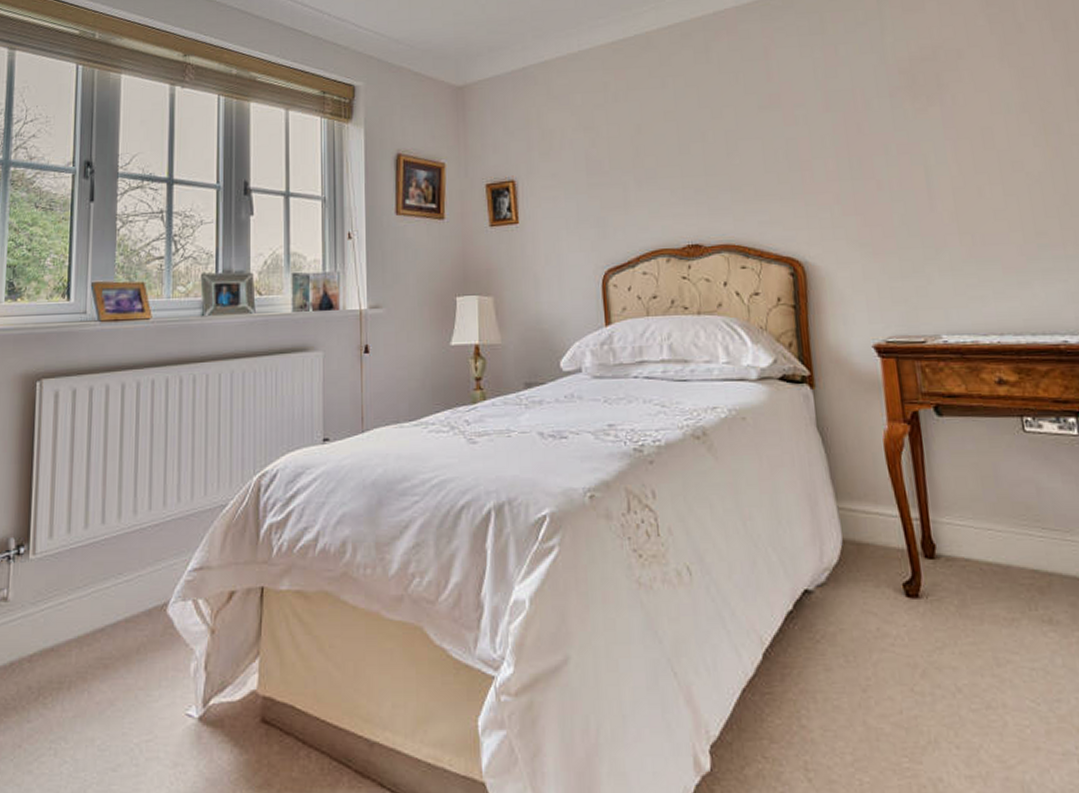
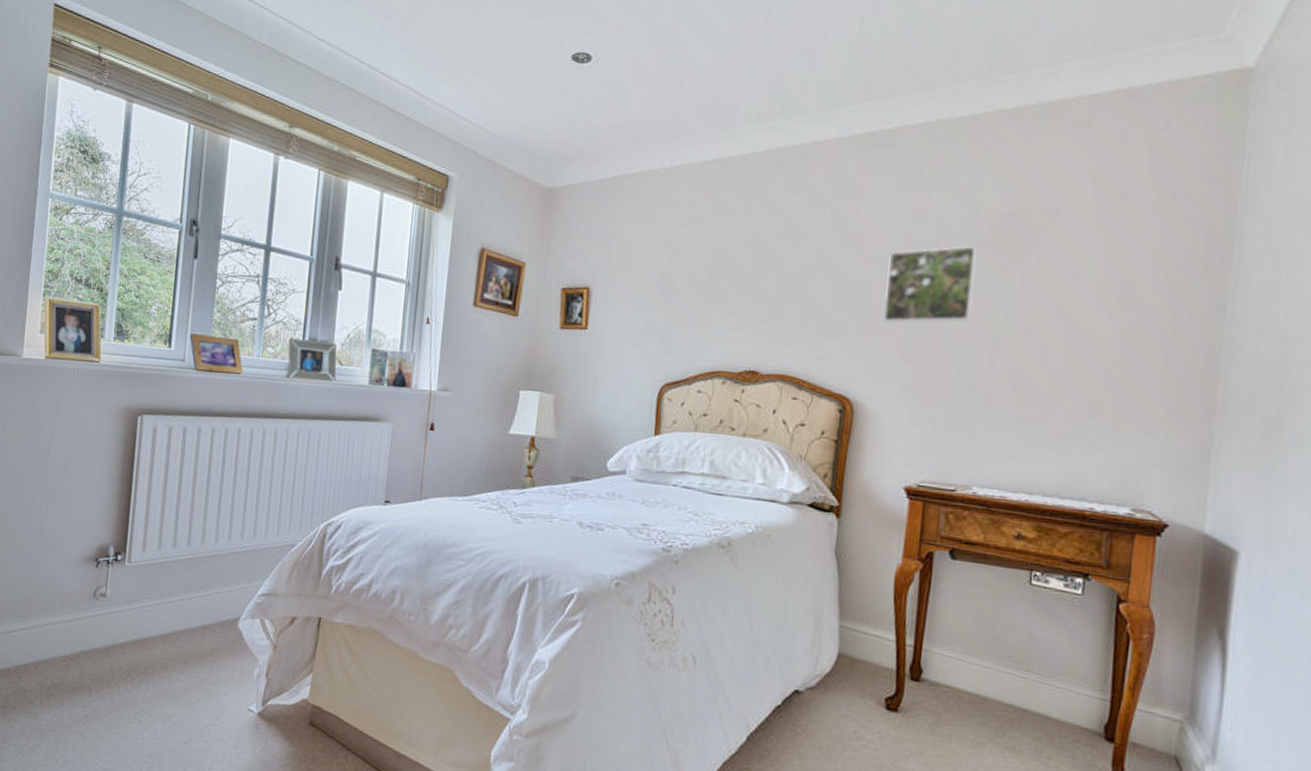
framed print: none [809,92,902,179] -> present [883,245,977,324]

